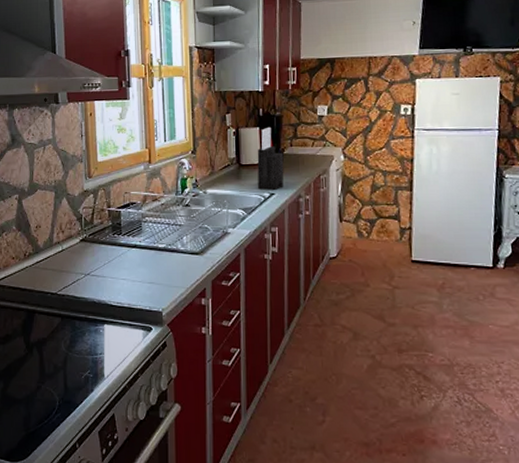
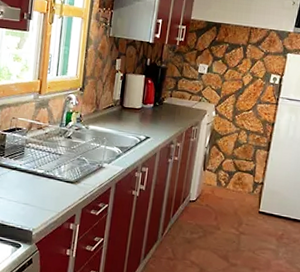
knife block: present [257,126,284,190] -> none [136,76,163,134]

